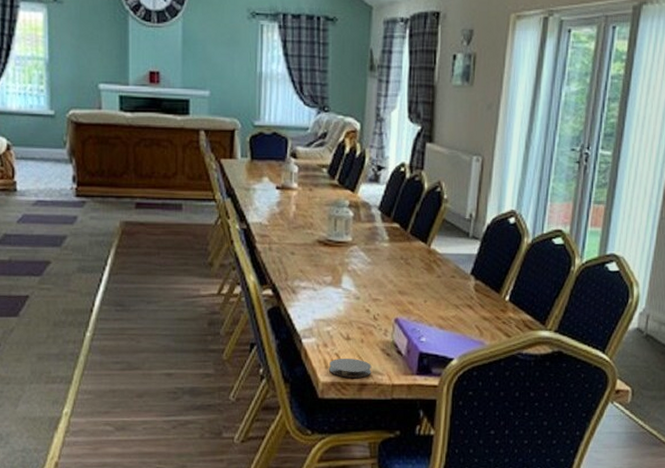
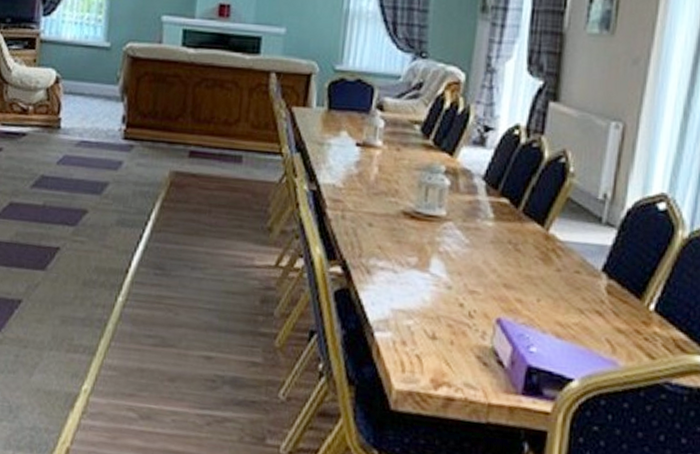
coaster: present [328,358,372,378] -> none [405,361,463,390]

